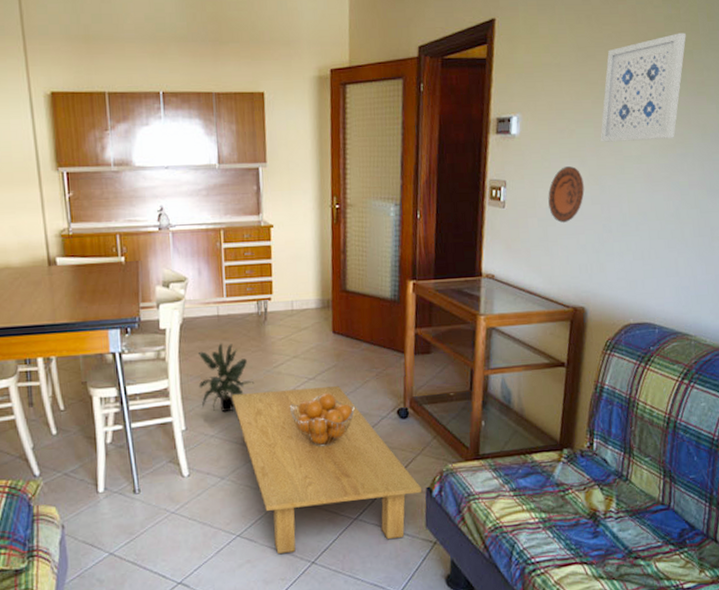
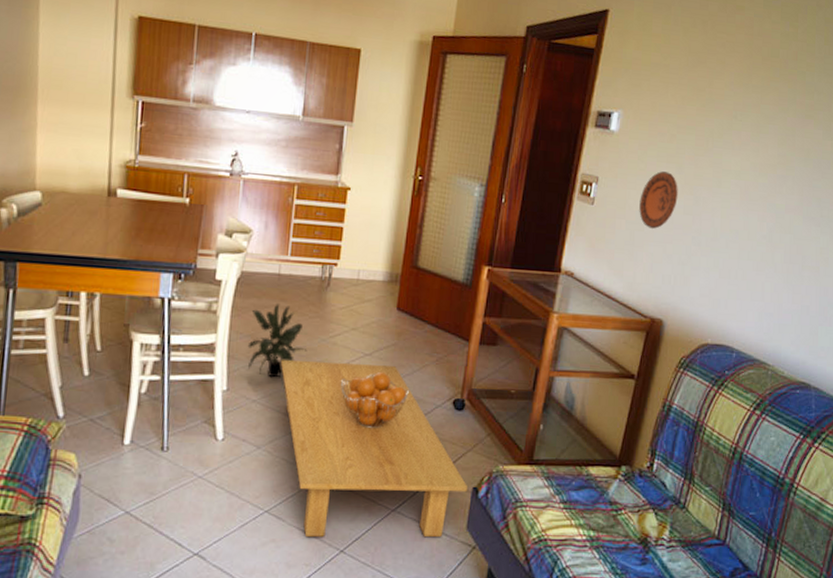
wall art: present [600,33,686,142] -> none [701,52,801,159]

